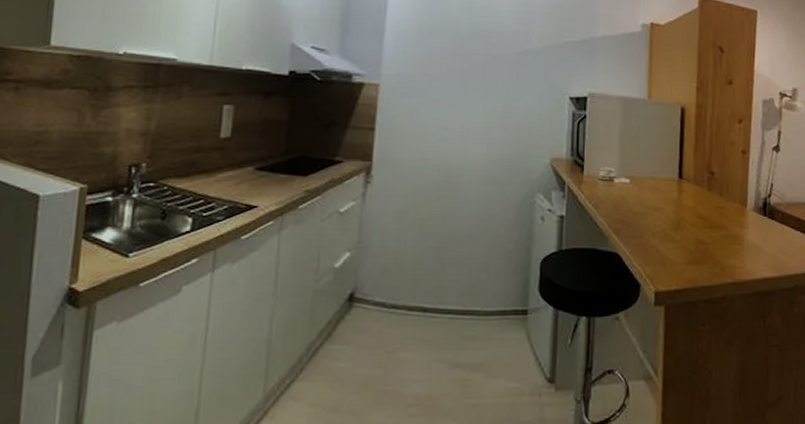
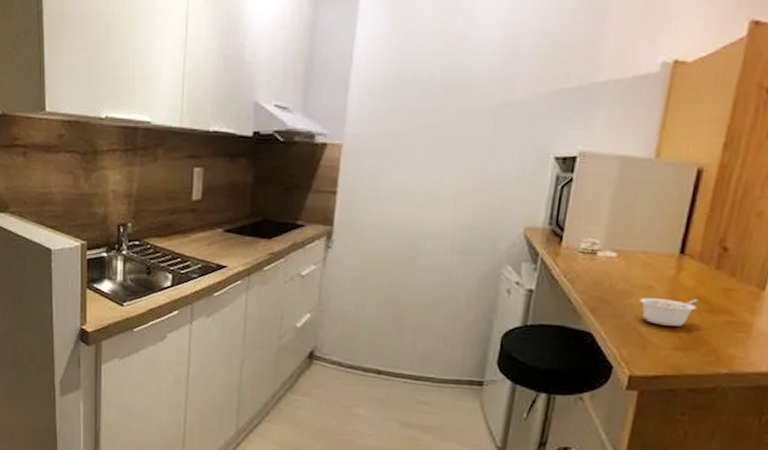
legume: none [653,217,700,242] -> present [639,298,700,327]

